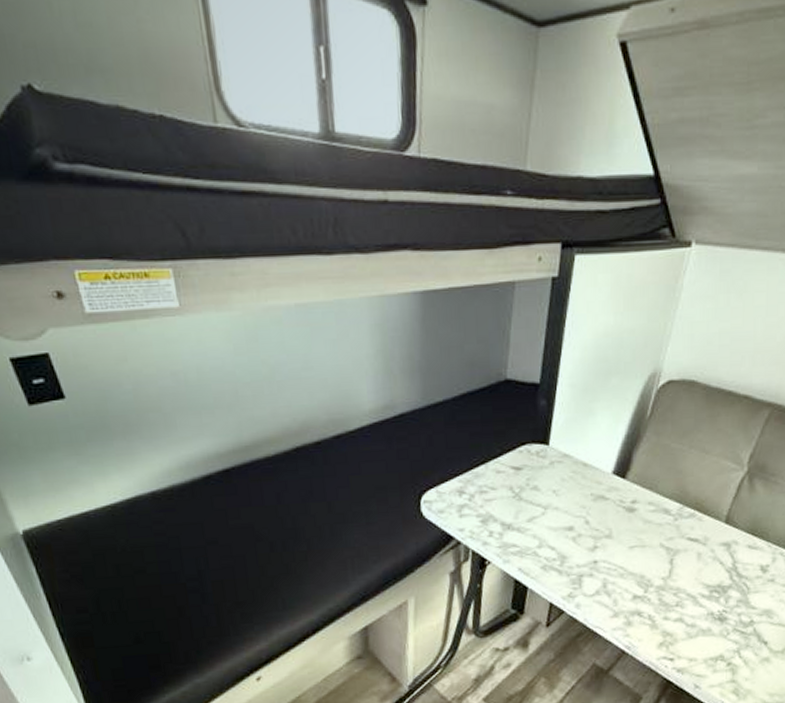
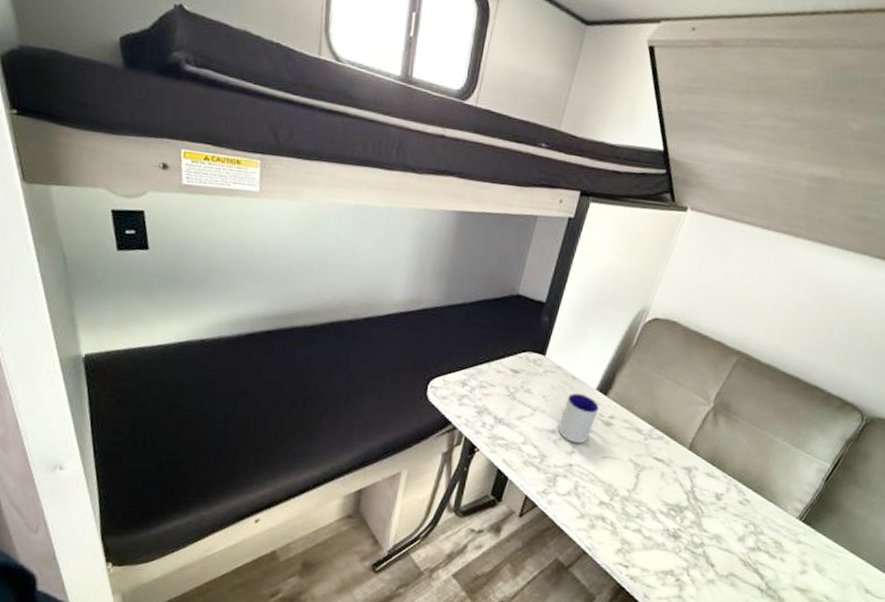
mug: none [575,482,618,538] -> present [558,393,599,444]

